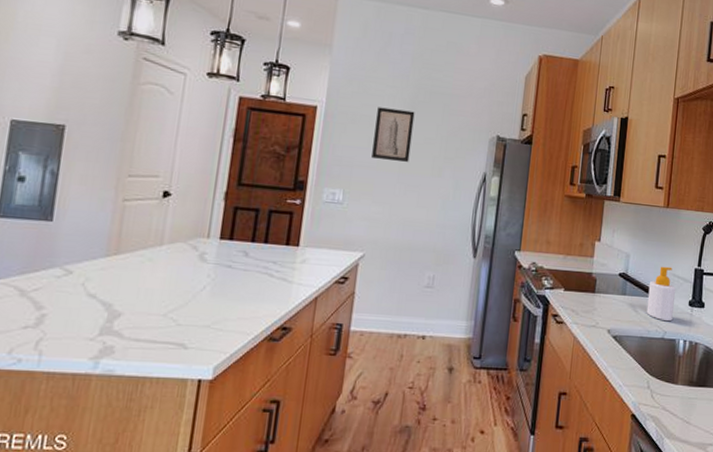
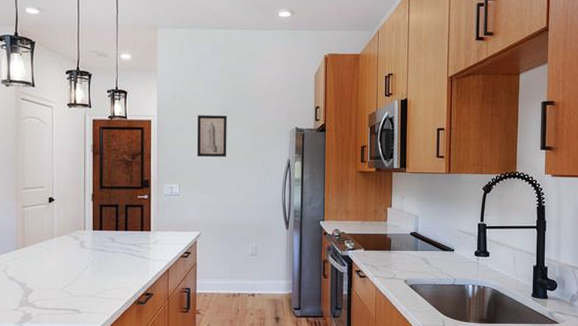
soap bottle: present [646,266,675,322] -> none [437,224,461,270]

